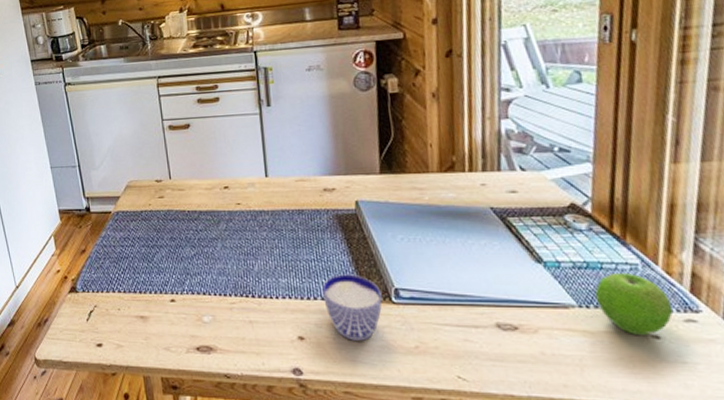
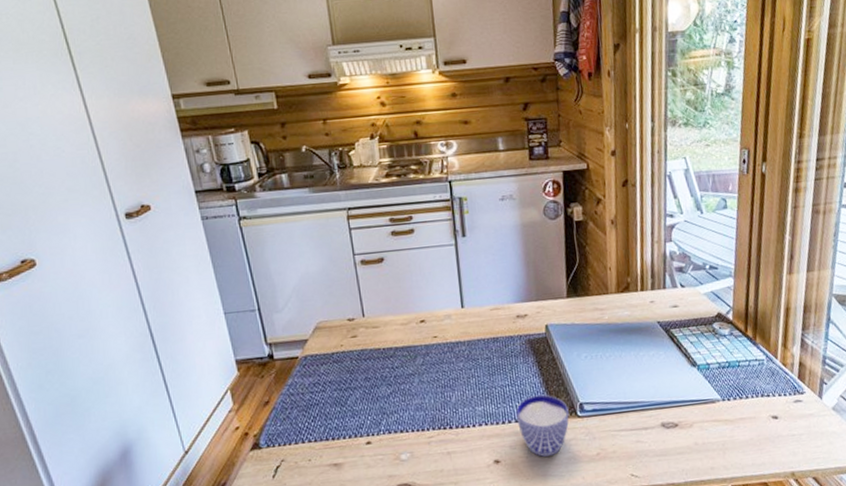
fruit: present [594,272,673,336] -> none [734,367,787,419]

